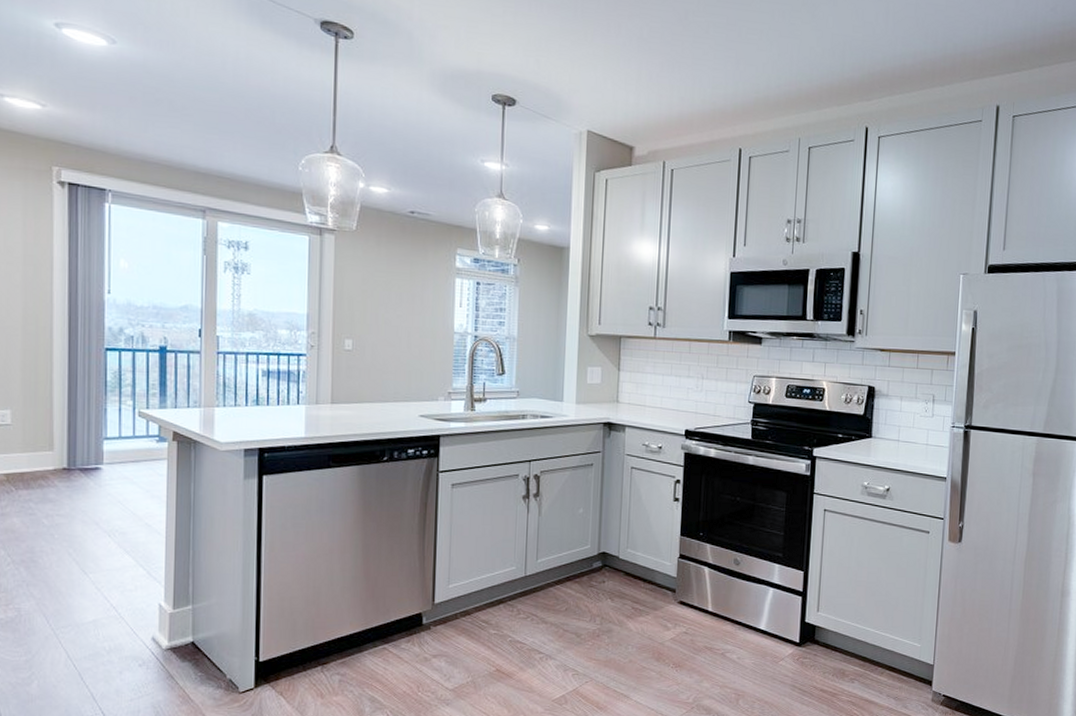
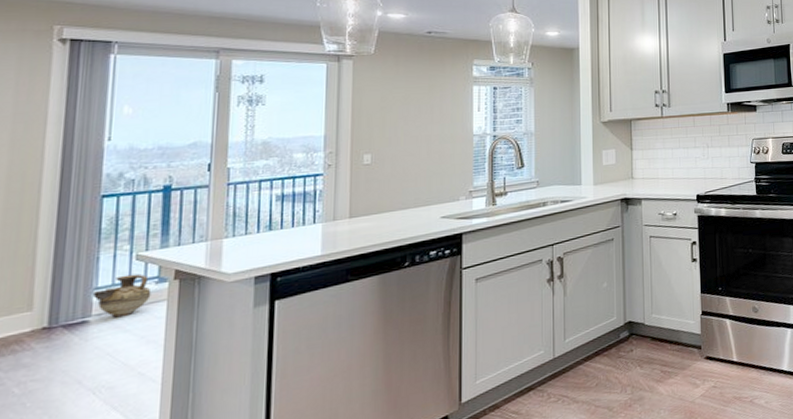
ceramic jug: none [102,429,153,469] -> present [92,273,152,318]

